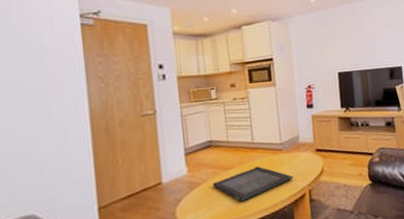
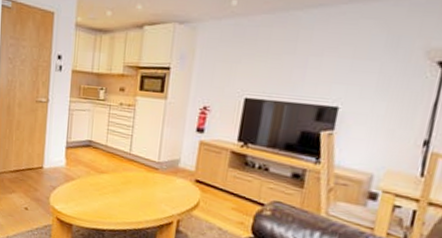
serving tray: present [212,166,293,202] -> none [85,178,164,208]

